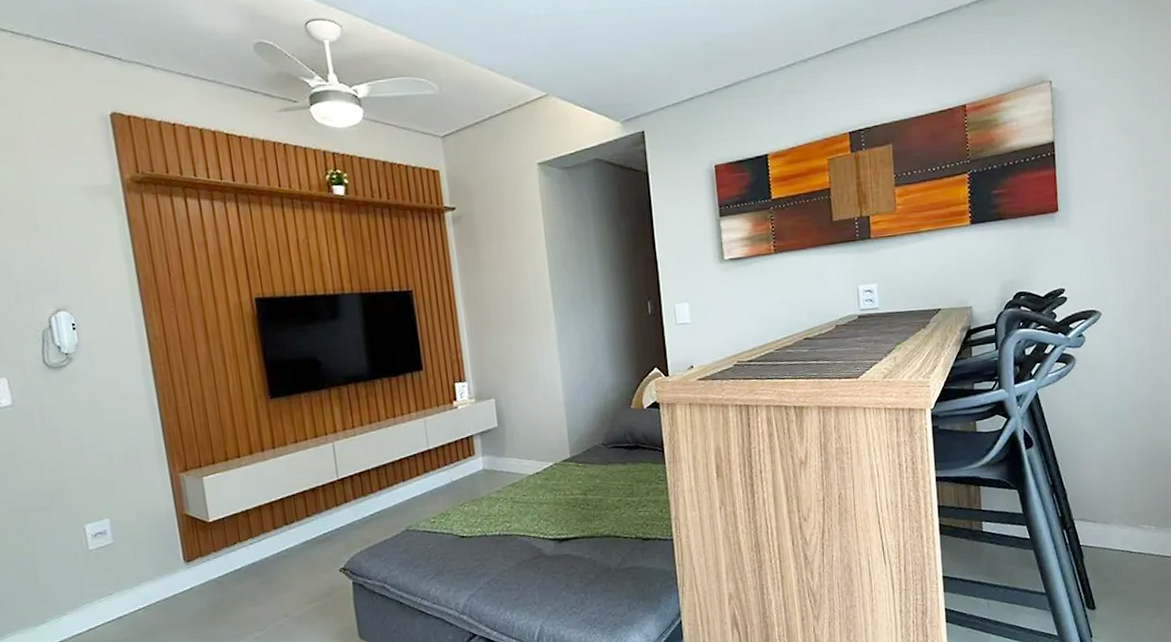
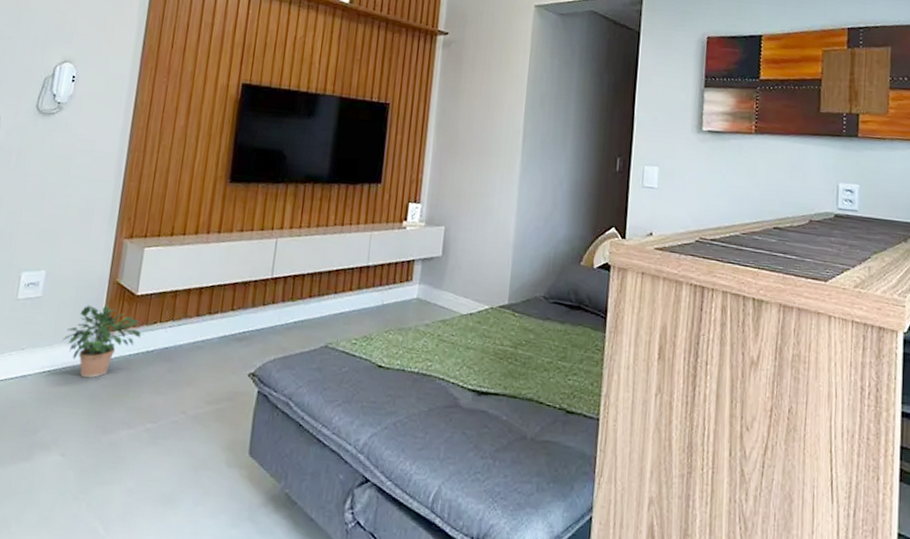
potted plant: none [147,537,226,607] -> present [62,304,142,379]

